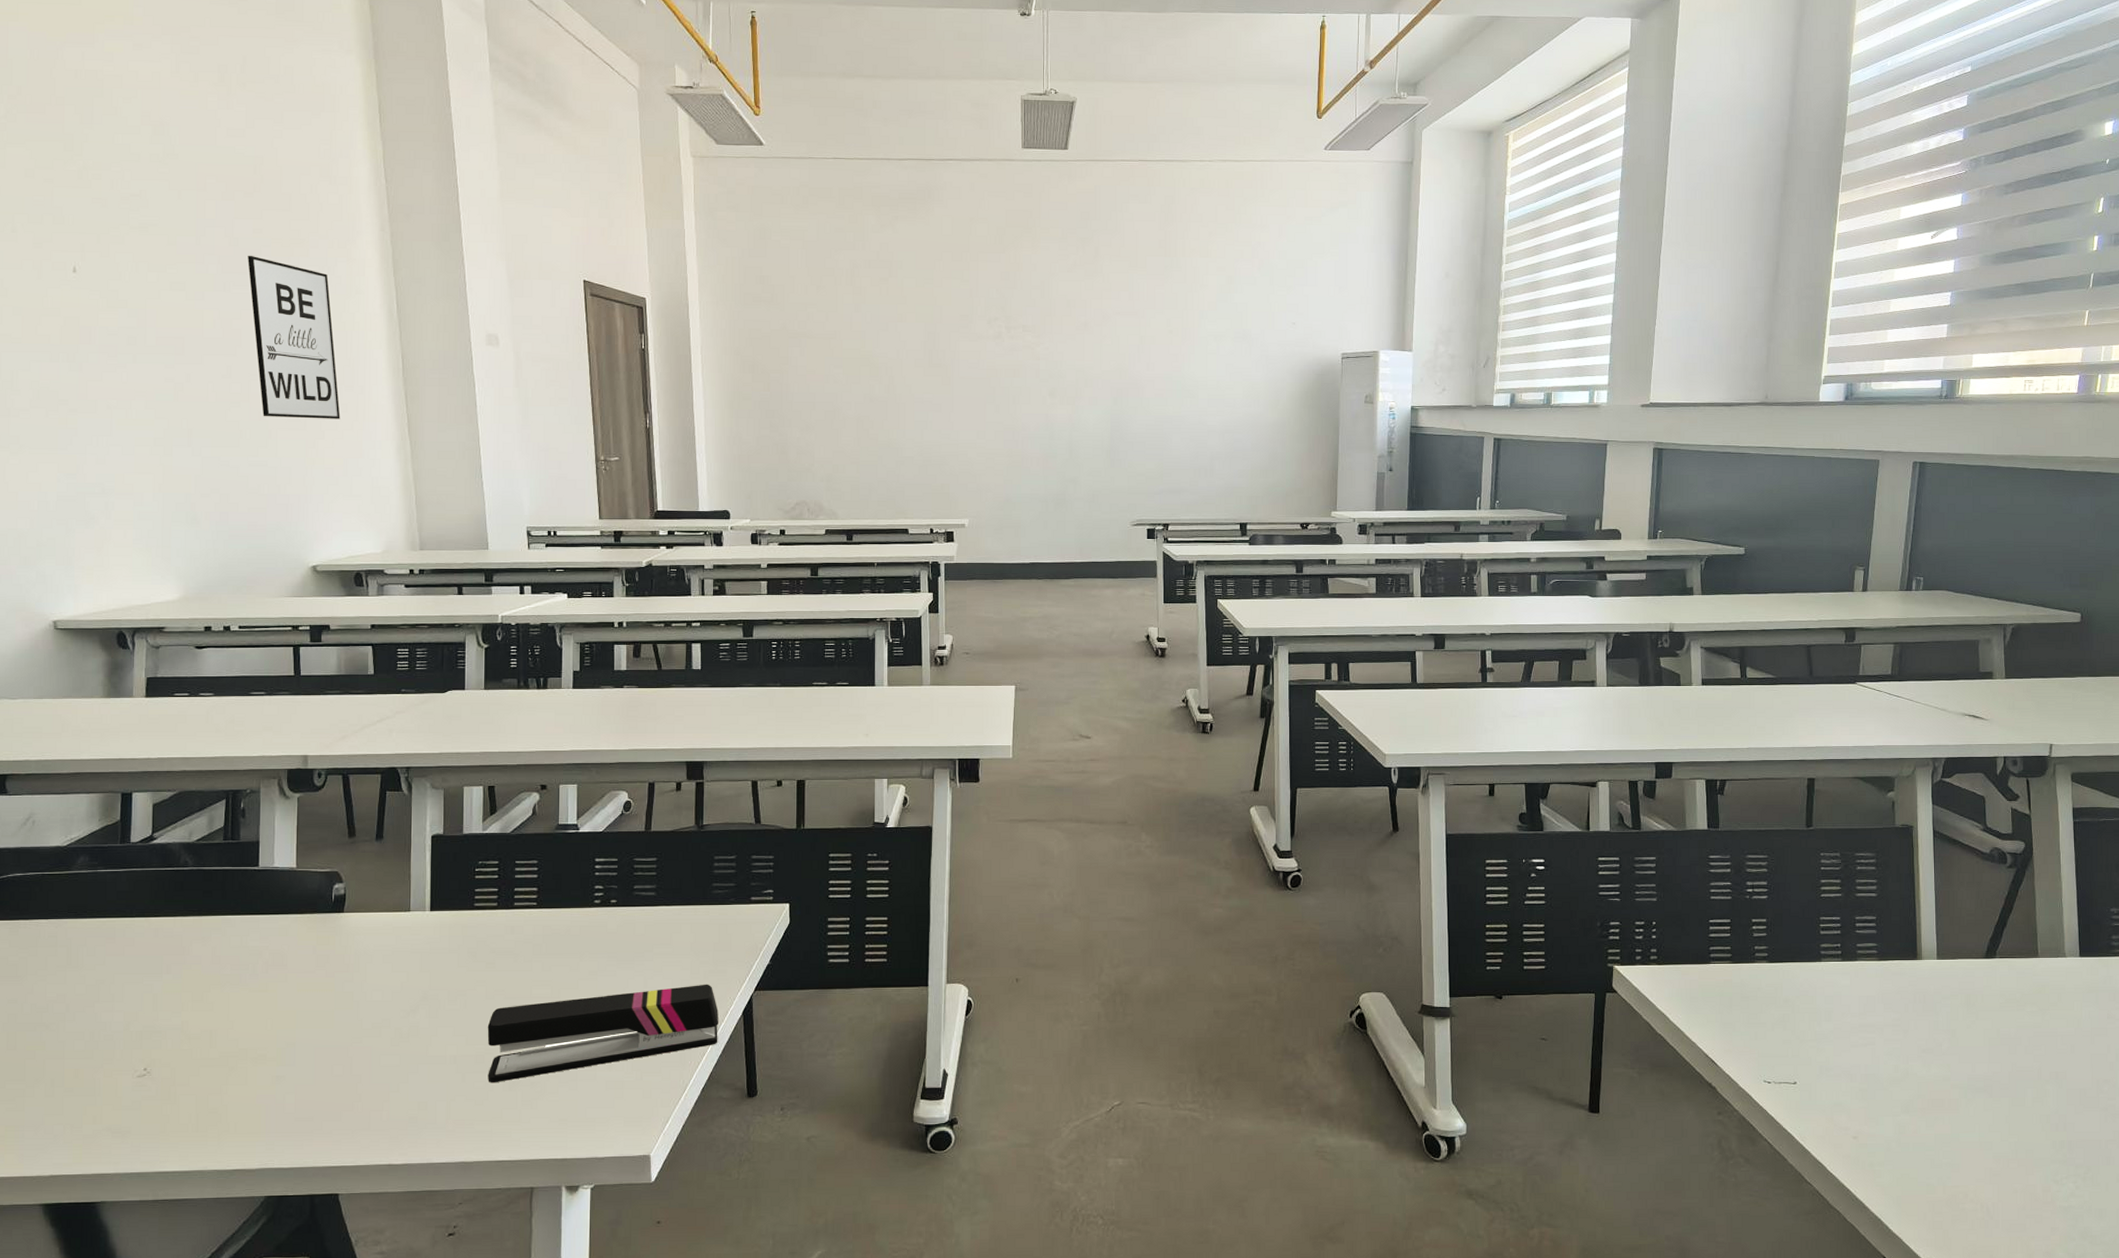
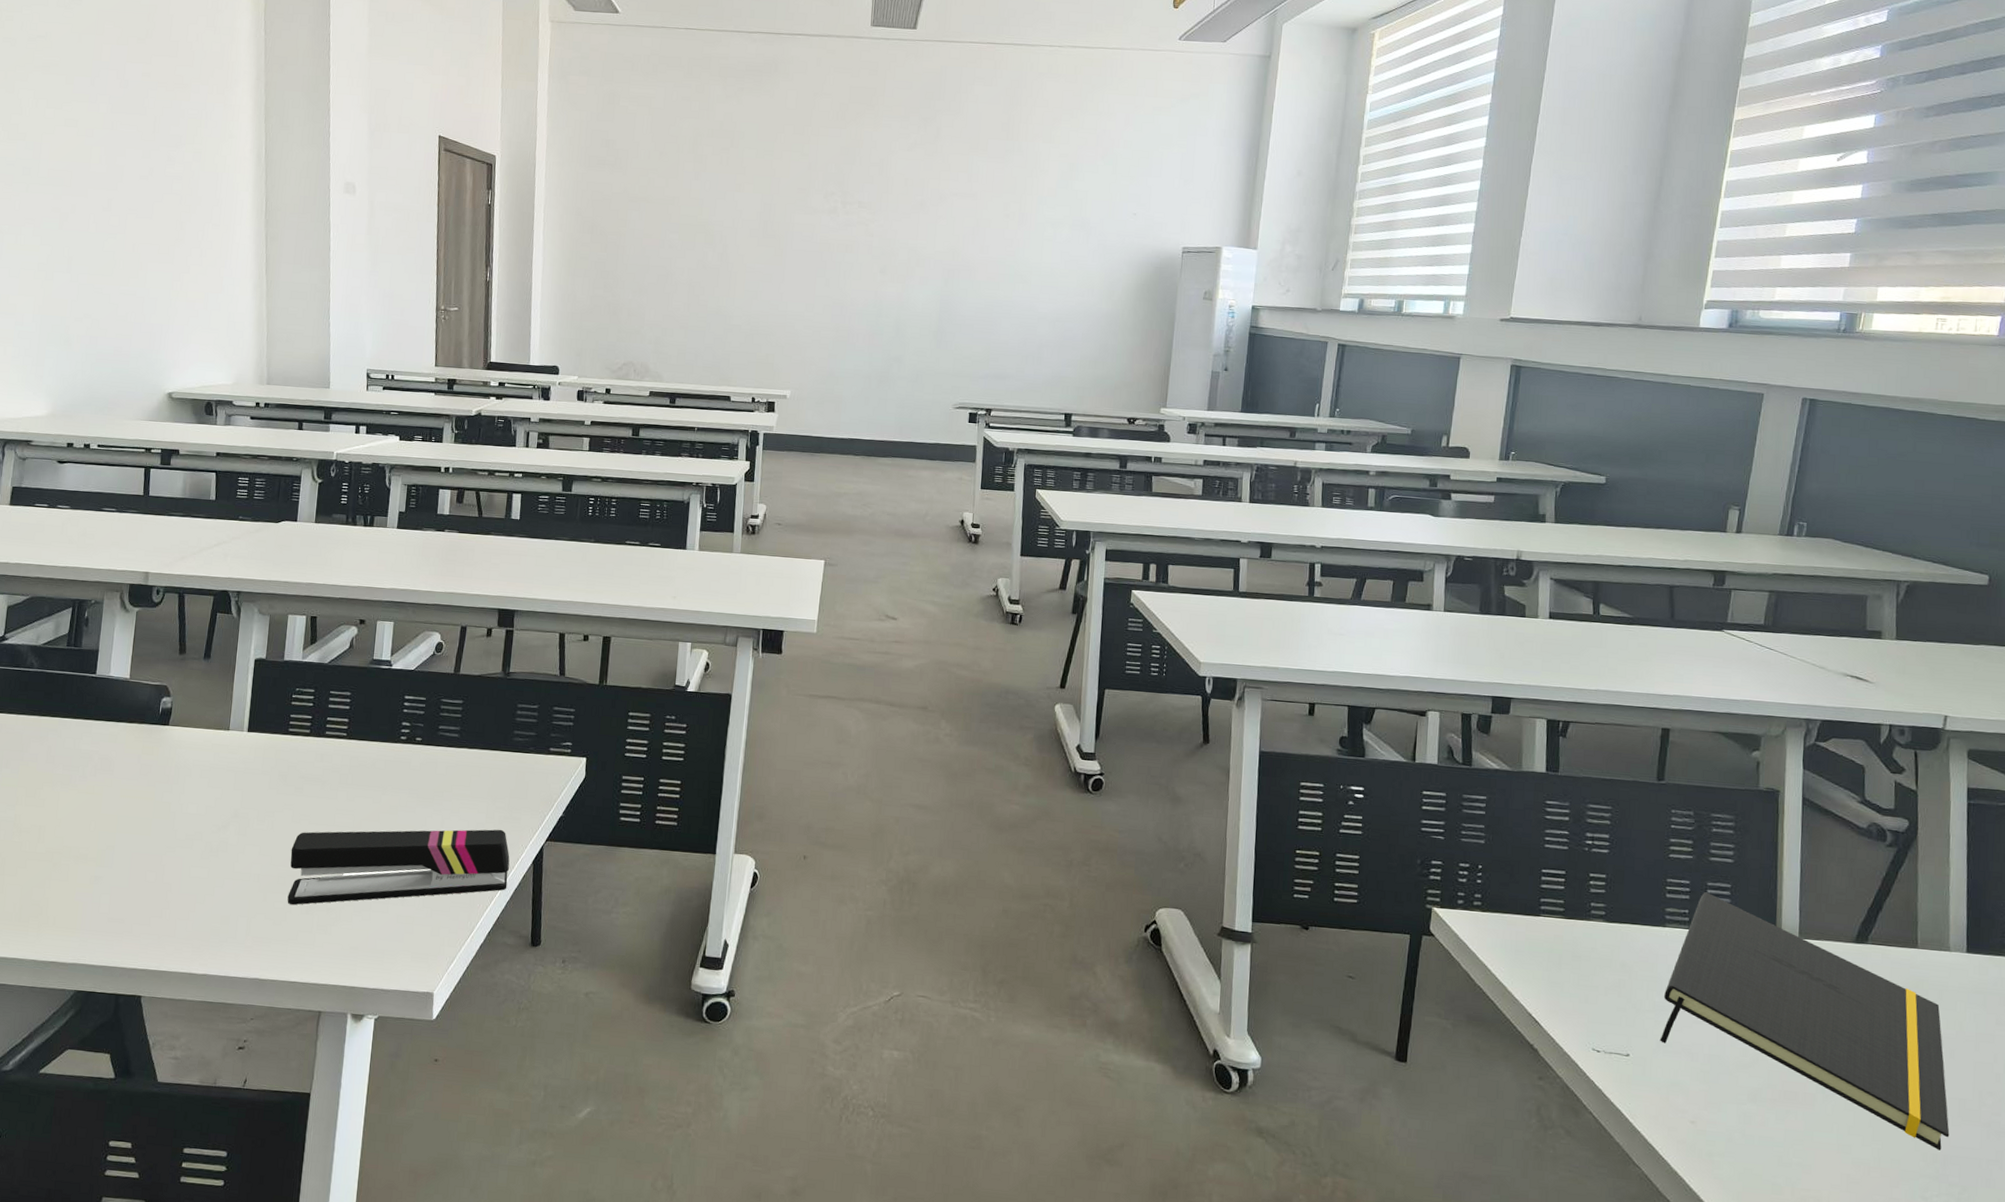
wall art: present [247,255,340,419] -> none [135,97,206,256]
notepad: none [1822,926,2074,1137] -> present [1659,892,1950,1150]

